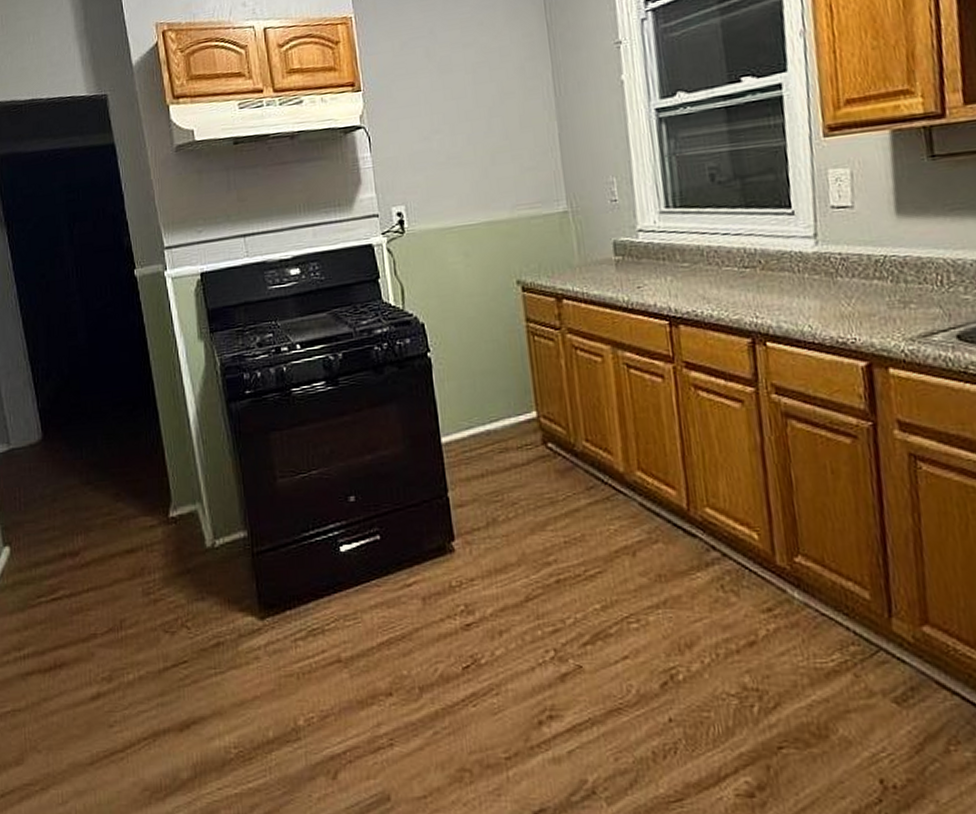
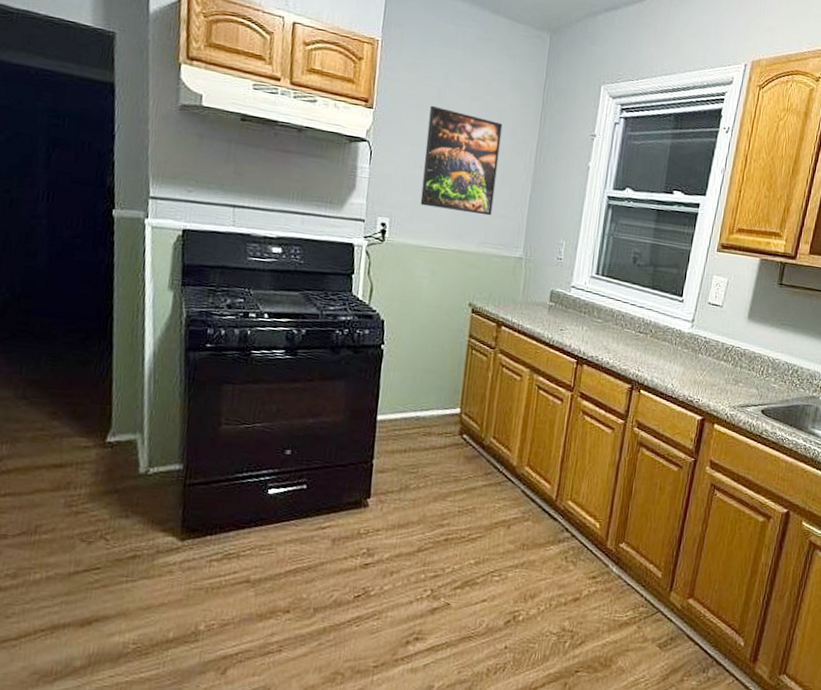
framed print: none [421,62,519,181] -> present [420,105,503,216]

